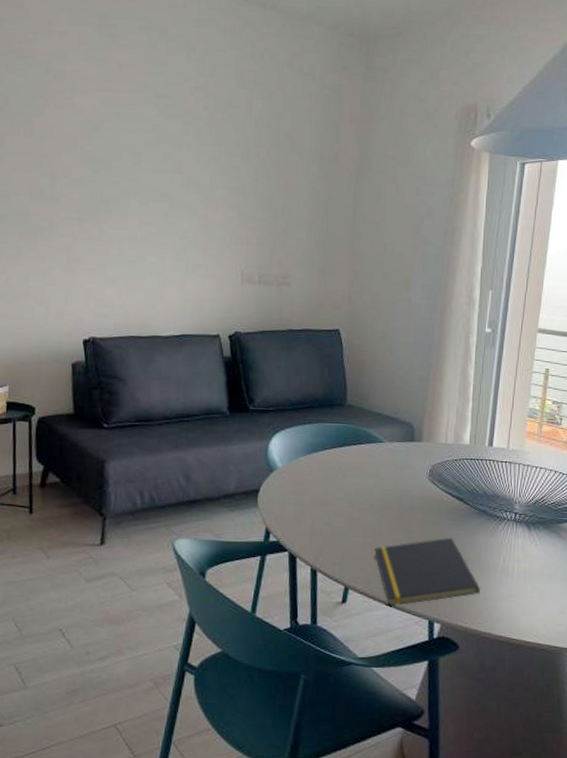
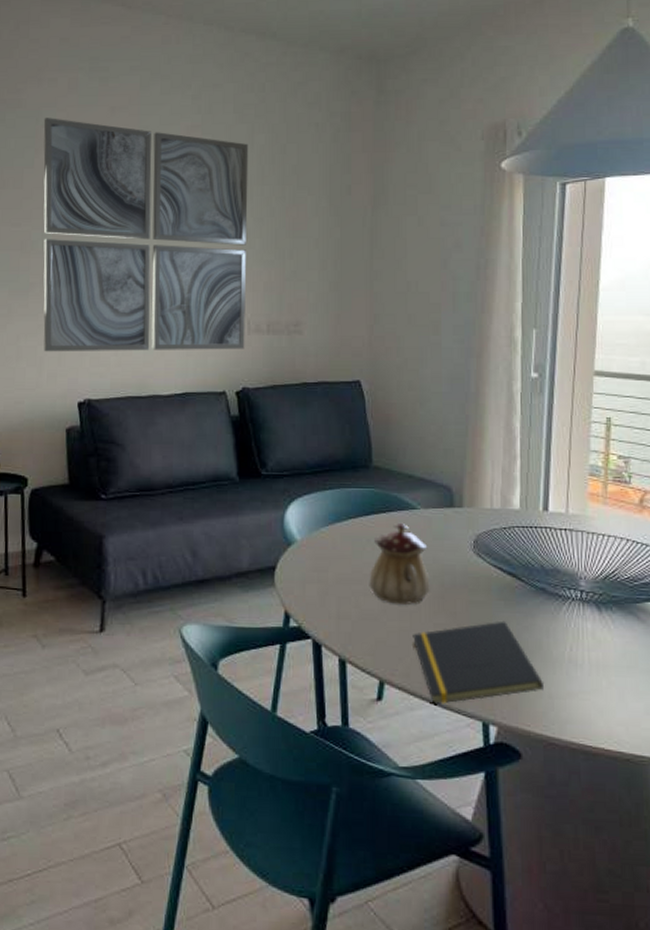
wall art: none [51,69,248,297] -> present [43,118,249,352]
teapot: none [339,453,391,523] -> present [369,522,430,604]

